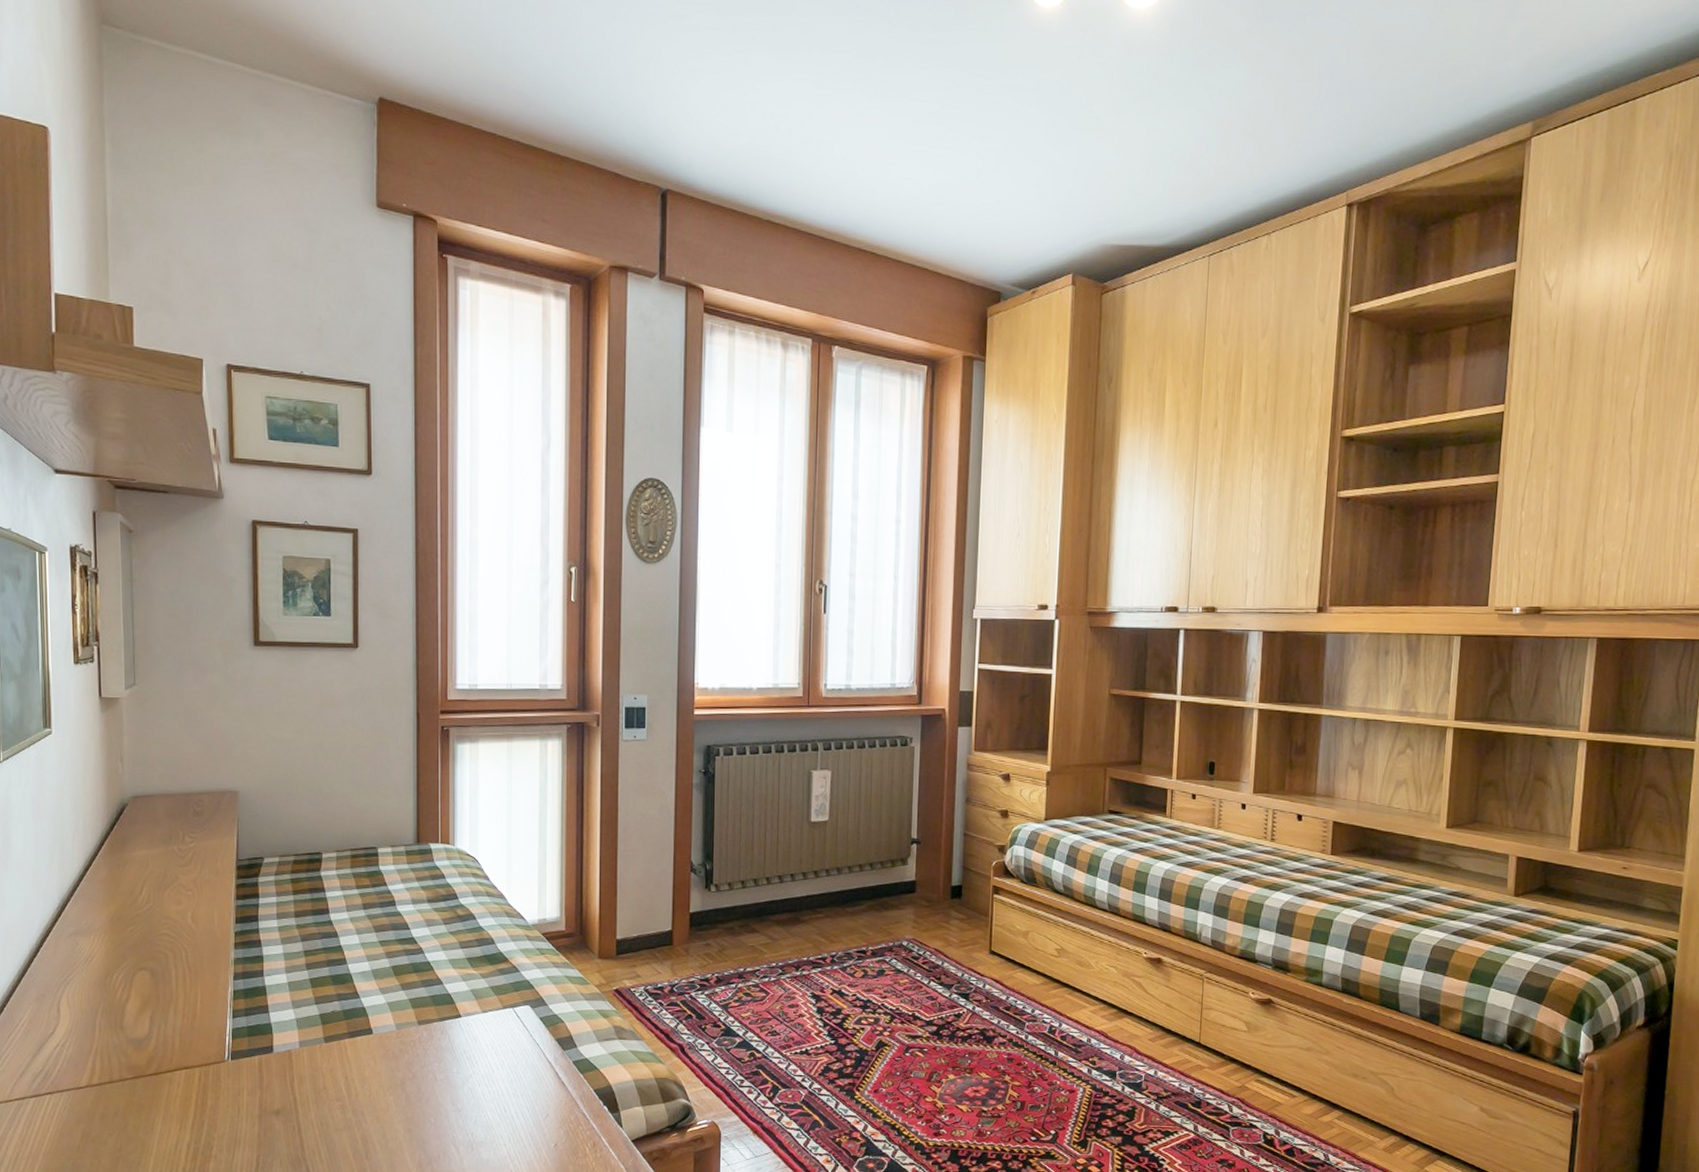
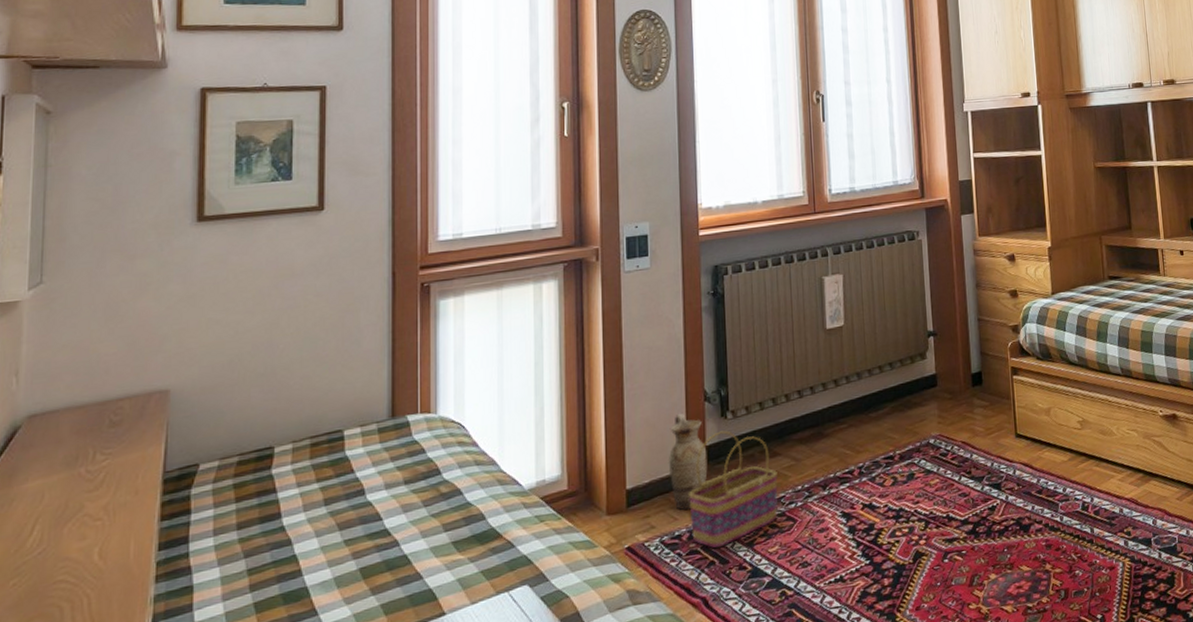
ceramic jug: none [654,880,691,966] -> present [668,414,708,510]
basket: none [672,901,754,1005] -> present [689,430,778,549]

